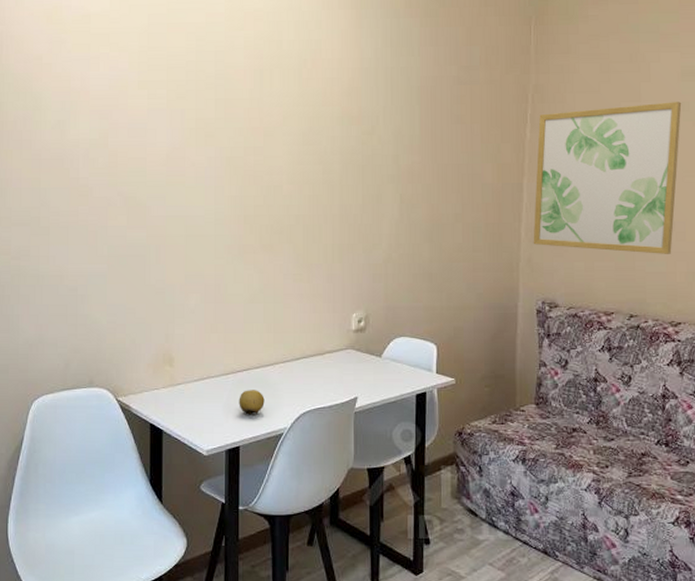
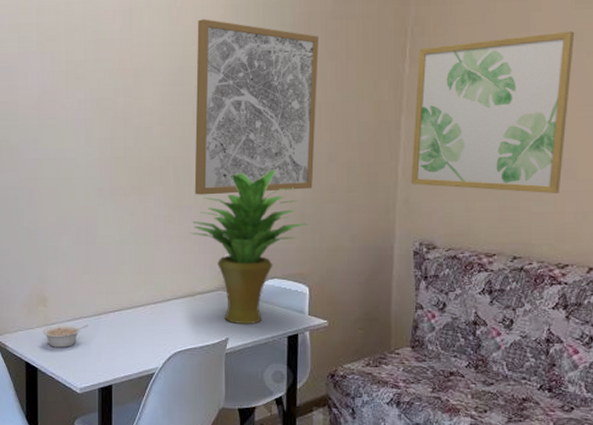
legume: none [168,385,216,408] -> present [42,324,89,348]
fruit: present [239,390,265,415] -> none [111,330,136,355]
potted plant: none [319,230,435,382] -> present [190,170,308,324]
wall art: none [324,81,444,254] -> present [194,19,318,195]

